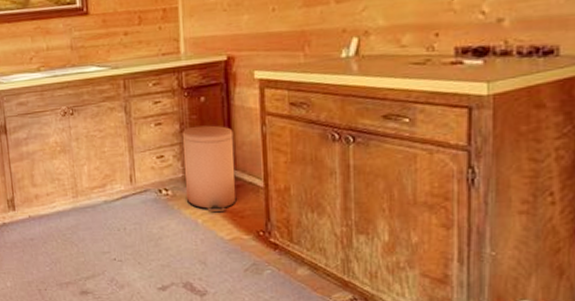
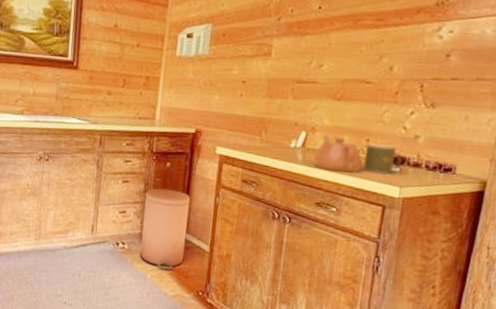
teapot: none [373,36,435,78] -> present [314,135,363,173]
mug: none [435,36,486,73] -> present [363,144,402,175]

